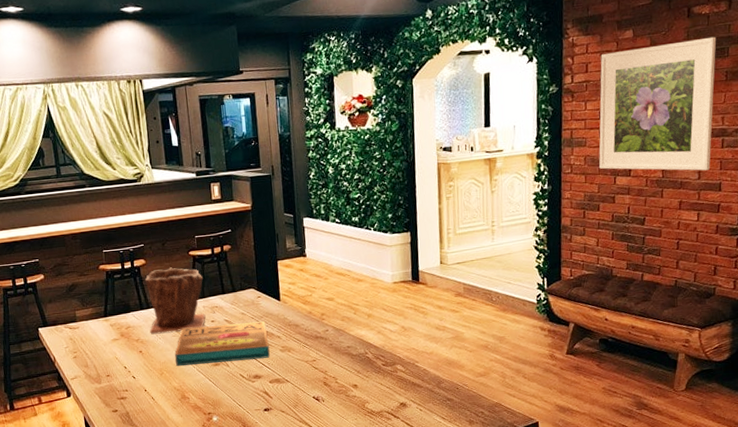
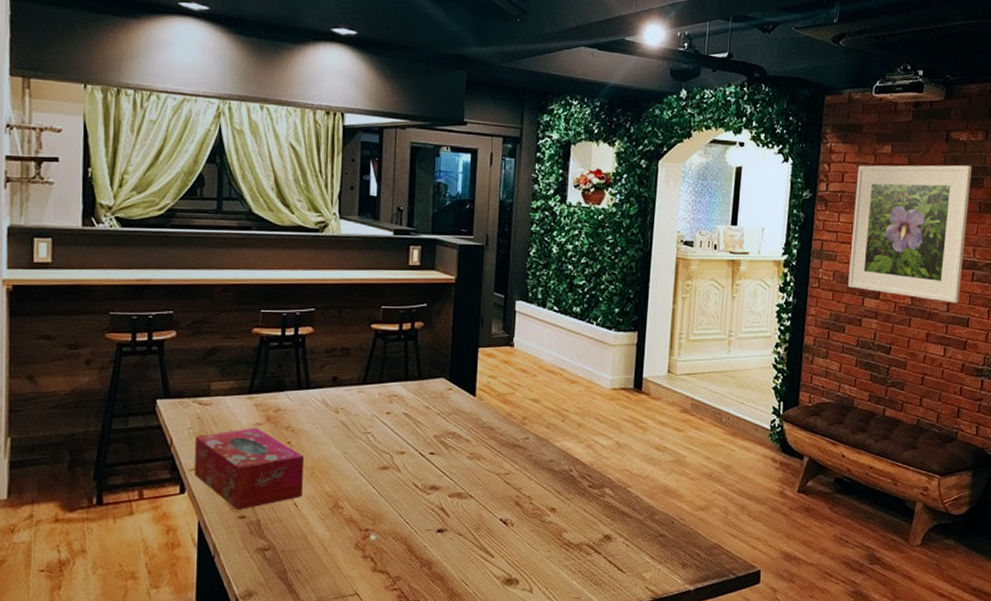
tissue box: none [70,342,157,406] -> present [194,428,305,510]
plant pot: present [145,267,206,334] -> none [305,341,383,421]
pizza box: present [175,321,270,366] -> none [333,419,455,465]

